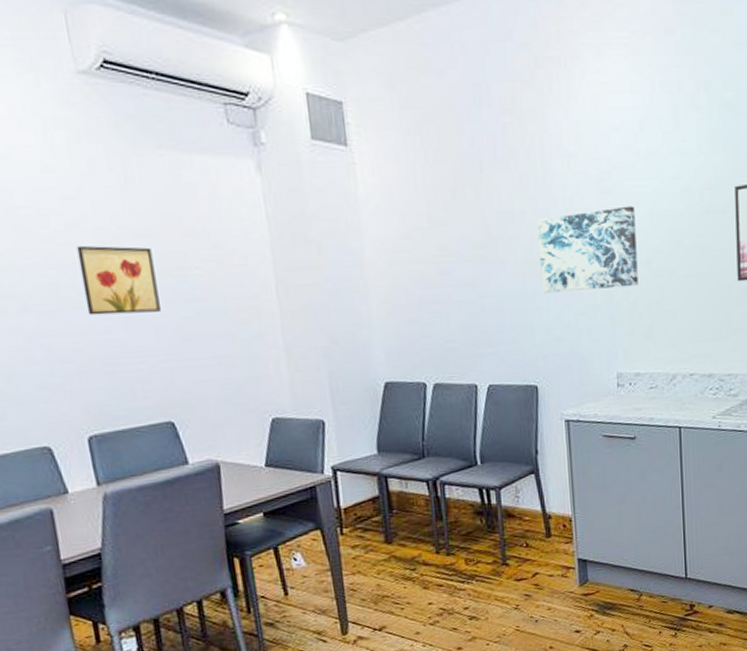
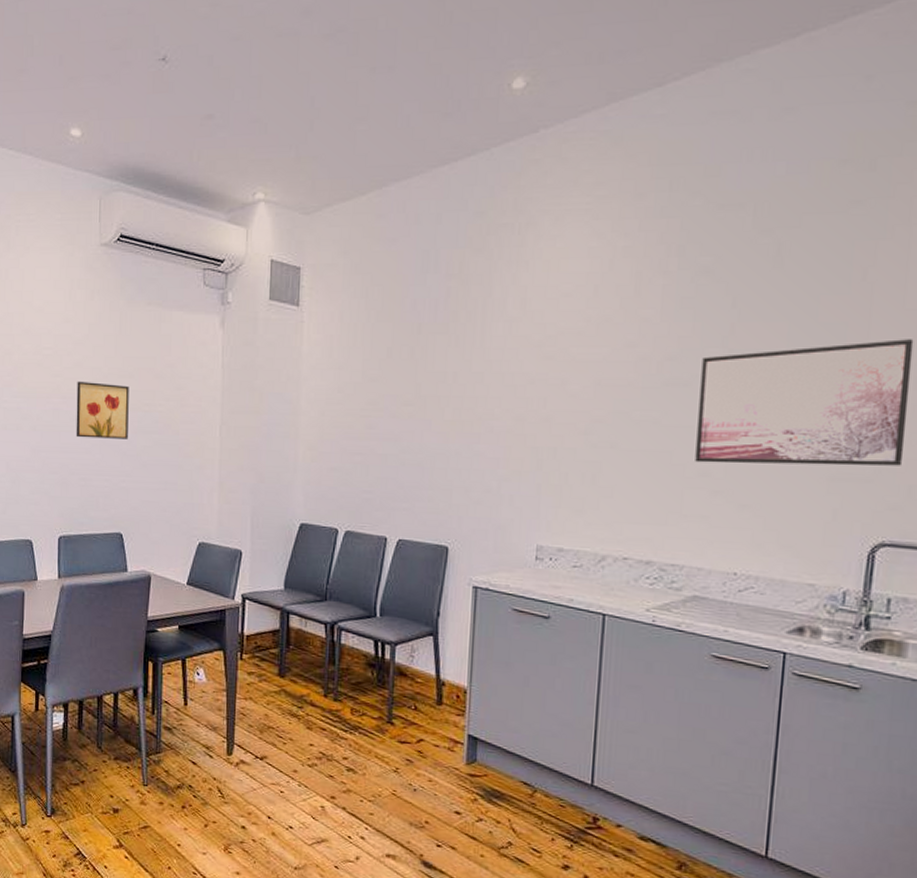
wall art: present [537,206,638,293] -> none [466,373,578,457]

